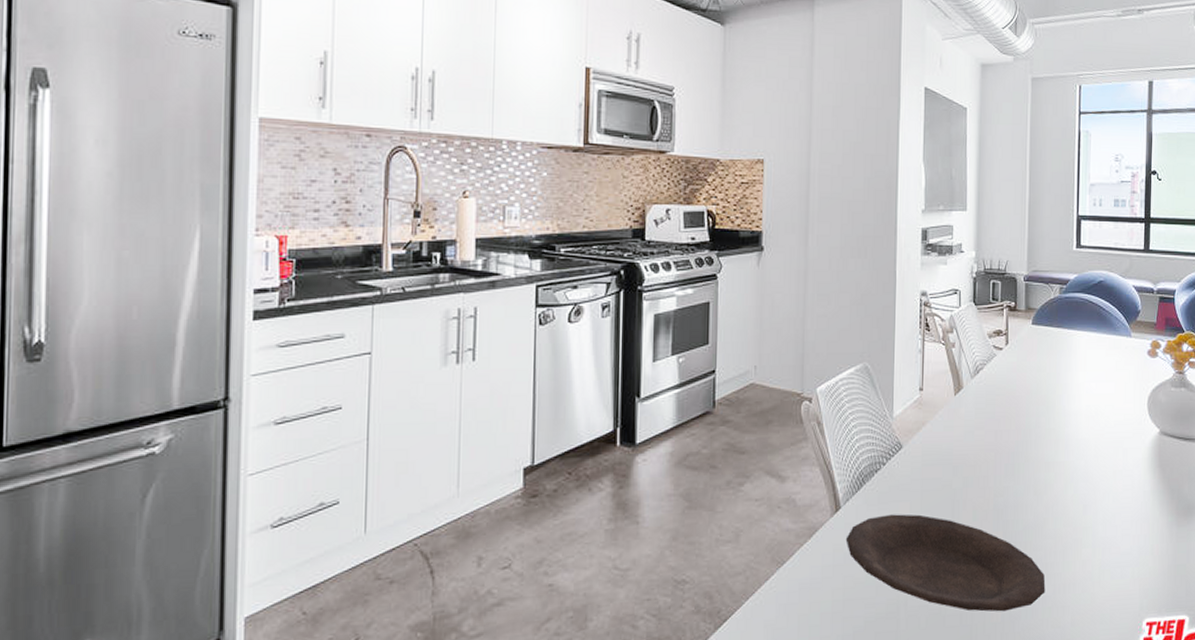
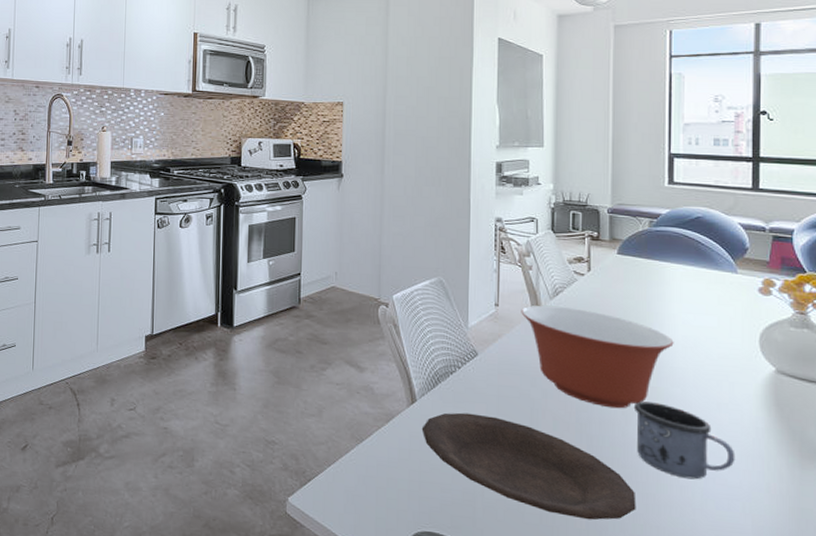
mixing bowl: none [944,385,1079,489] -> present [521,305,674,409]
mug: none [1044,478,1127,553] -> present [633,401,735,480]

